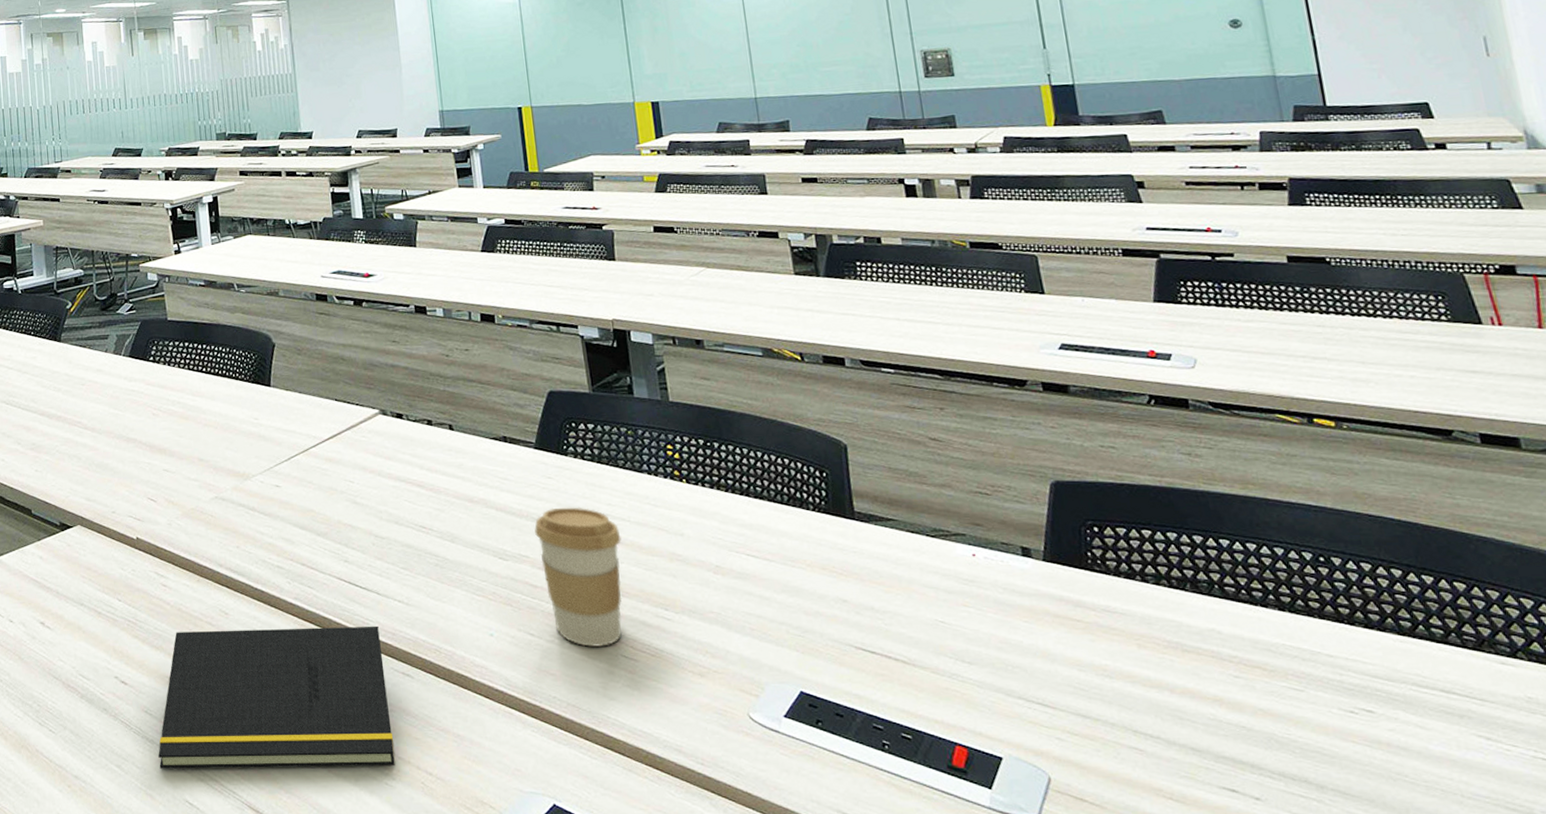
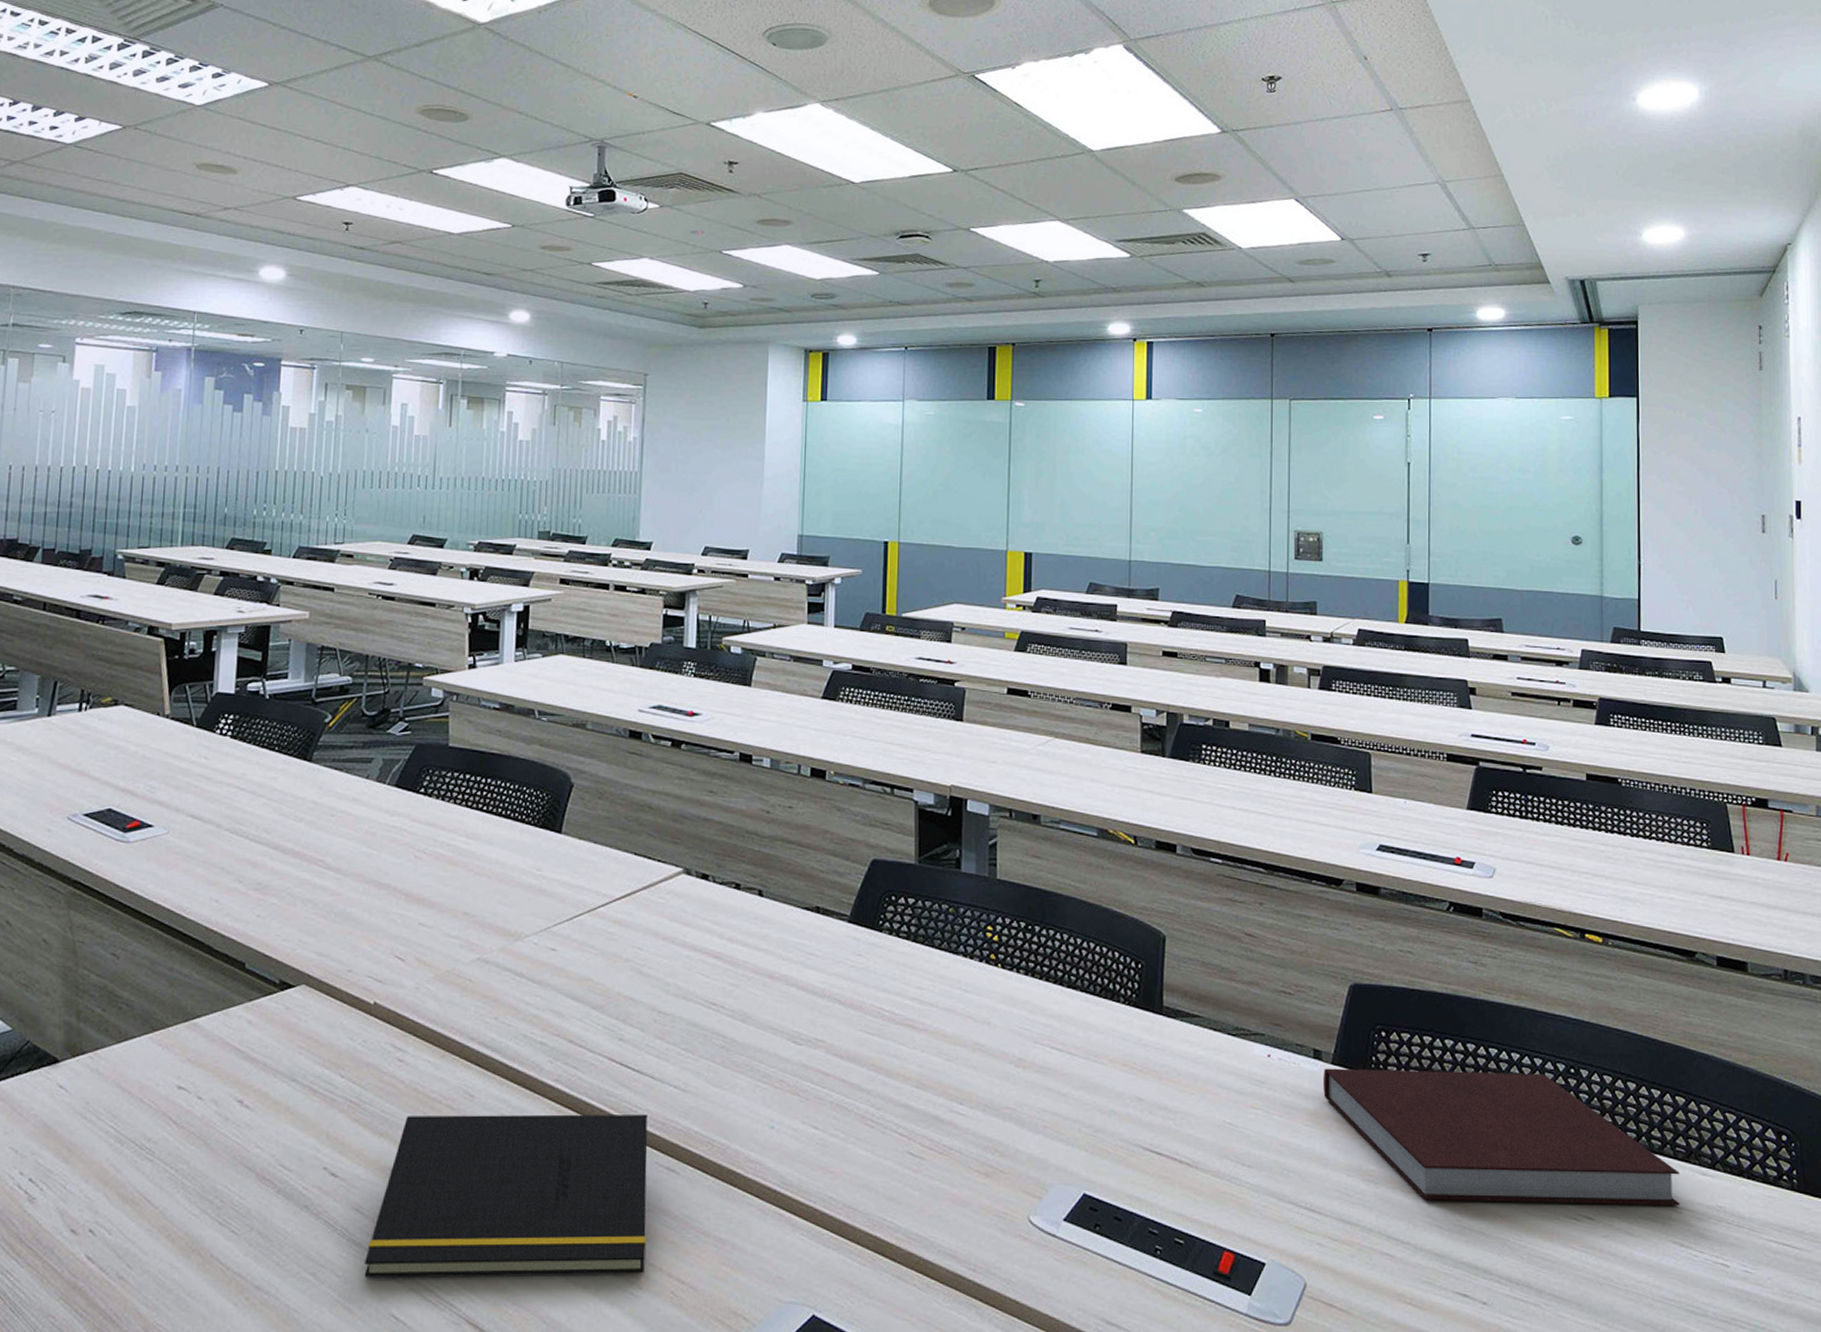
coffee cup: present [534,507,623,647] -> none [835,988,926,1143]
notebook: none [1035,563,1479,698] -> present [1324,1068,1680,1206]

